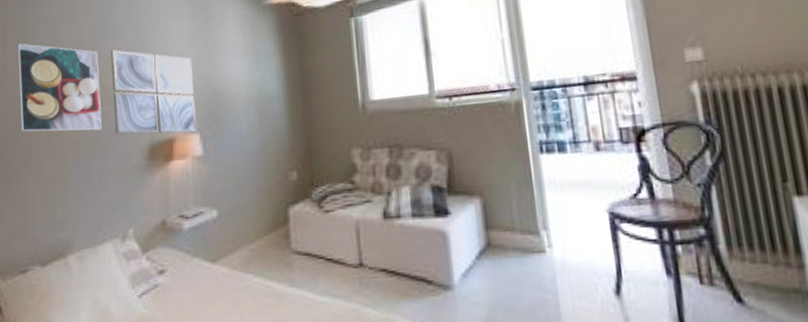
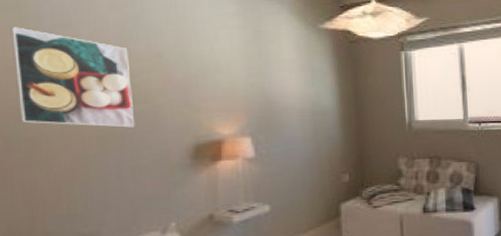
wall art: present [110,49,197,135] -> none [144,49,248,136]

